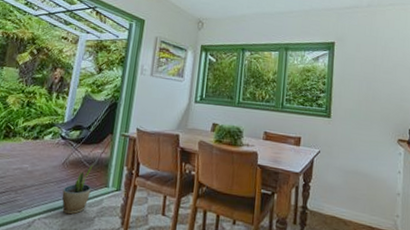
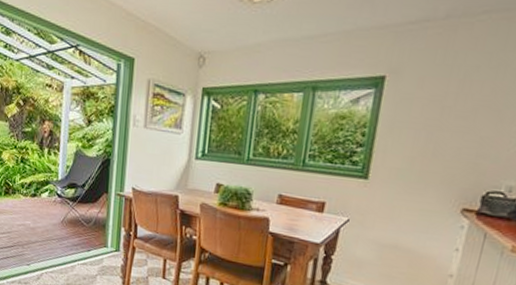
potted plant: present [61,165,93,215] -> none [64,225,91,271]

